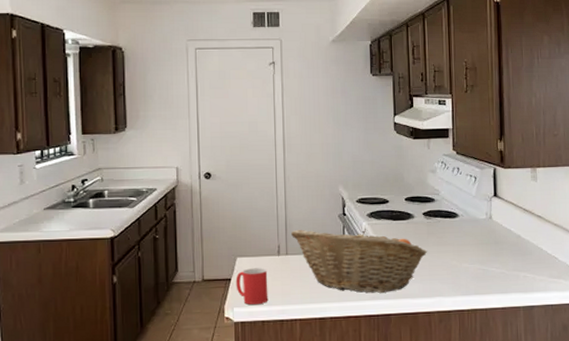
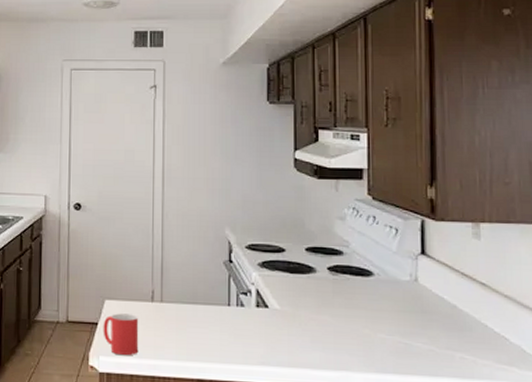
fruit basket: present [290,228,428,293] -> none [167,274,333,359]

